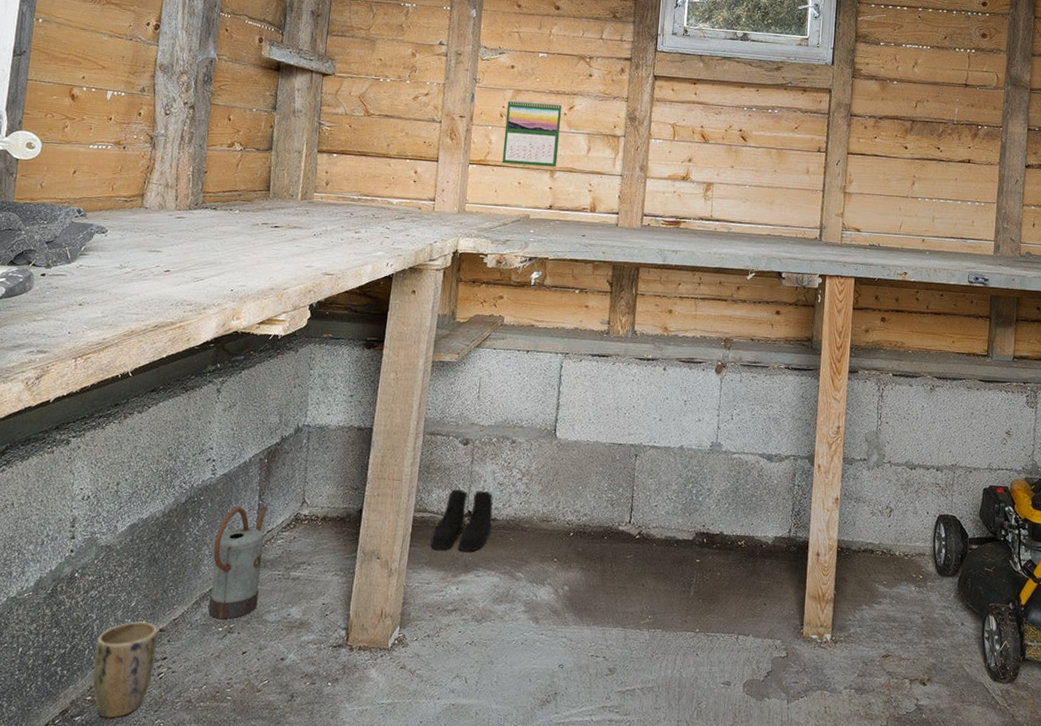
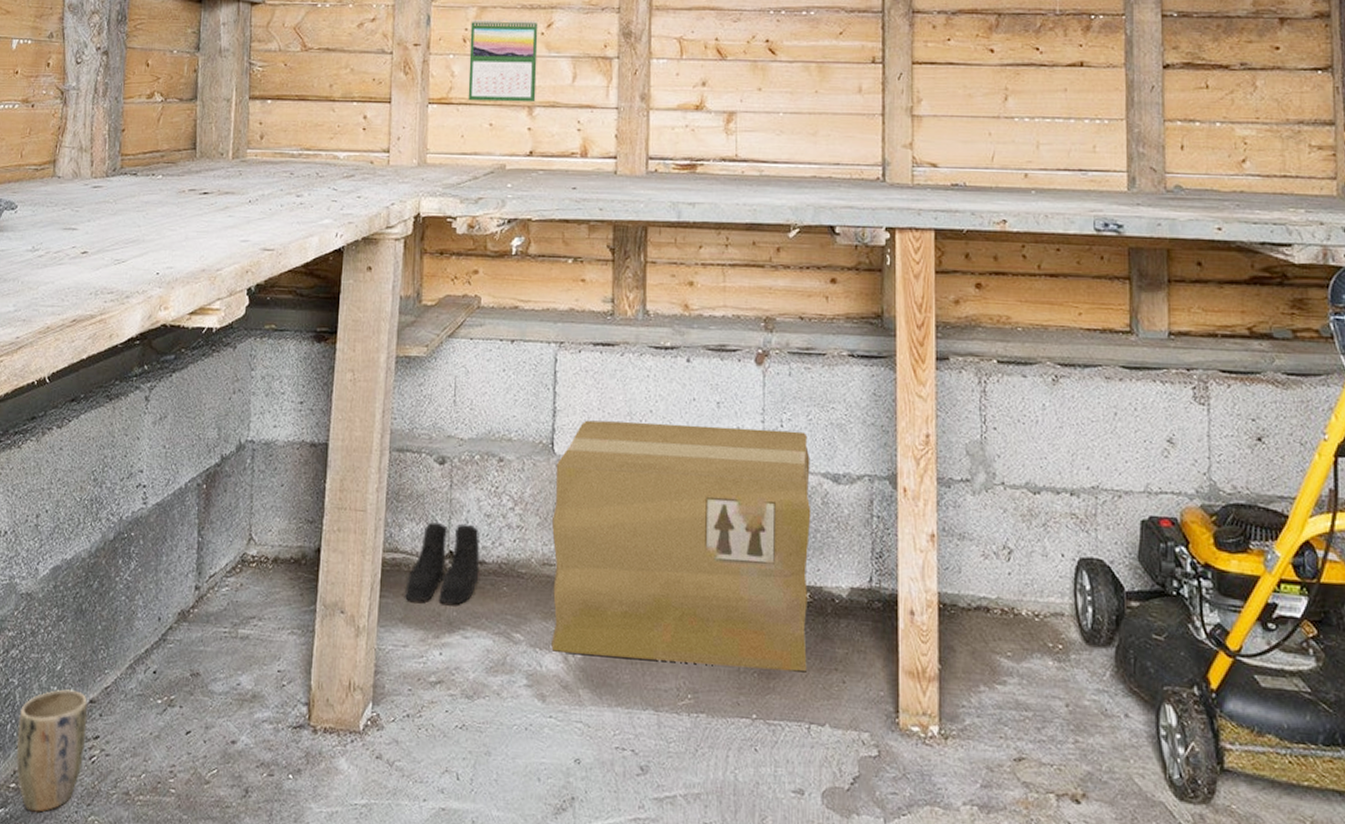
watering can: present [208,506,268,620] -> none [145,545,209,689]
cardboard box: none [545,413,752,597] -> present [551,420,811,671]

